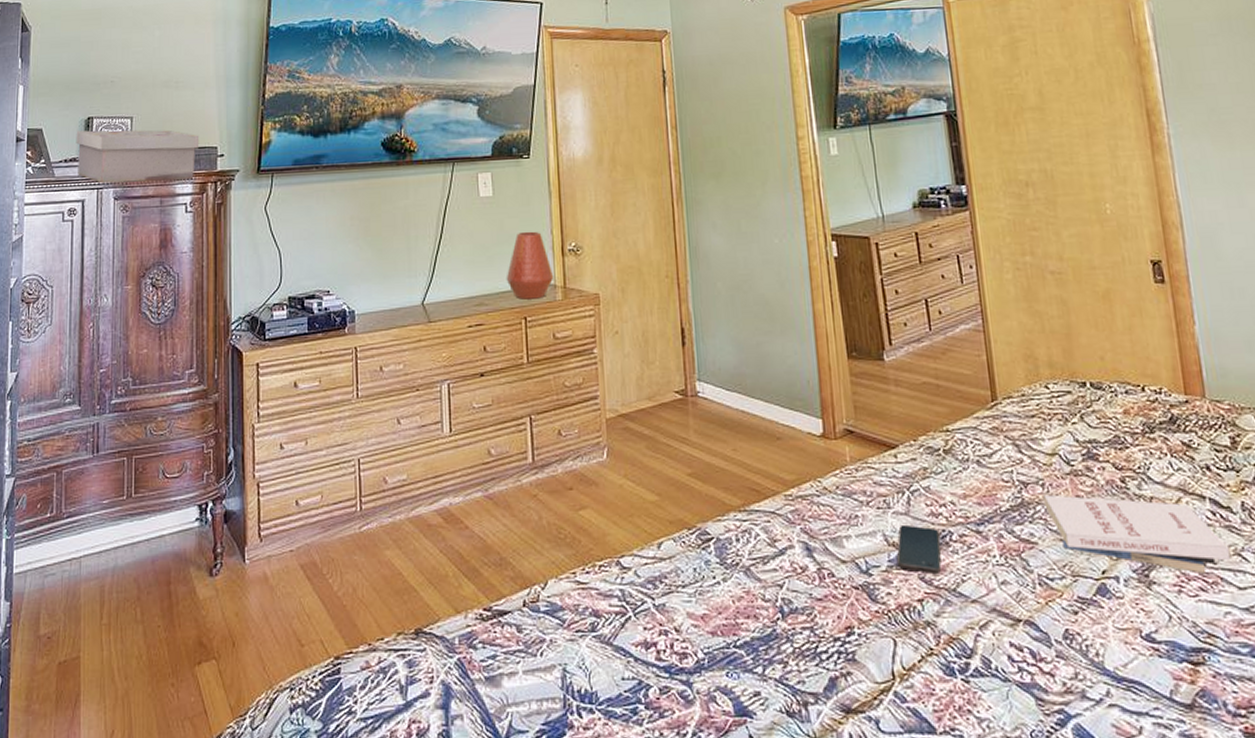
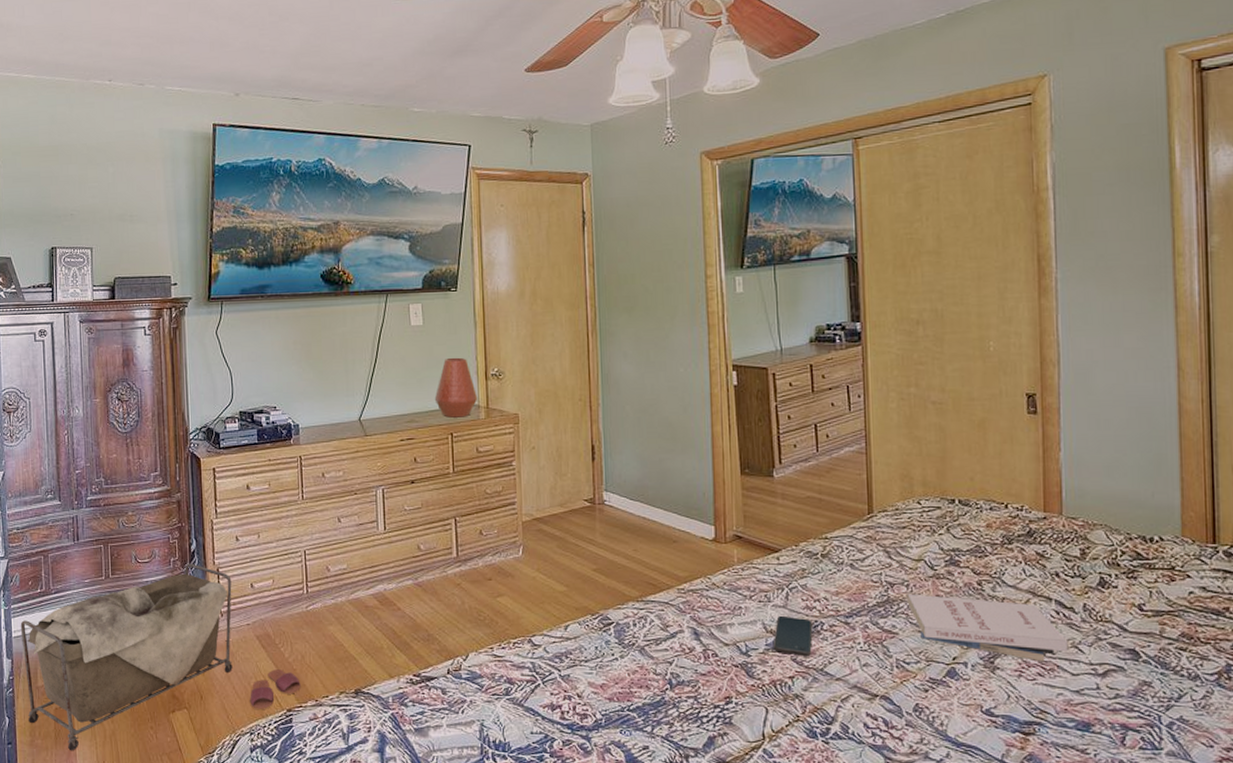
laundry basket: none [23,477,274,718] -> present [20,563,233,751]
decorative box: present [76,130,200,184] -> none [42,259,154,308]
slippers: none [291,605,351,657] -> present [250,668,301,709]

